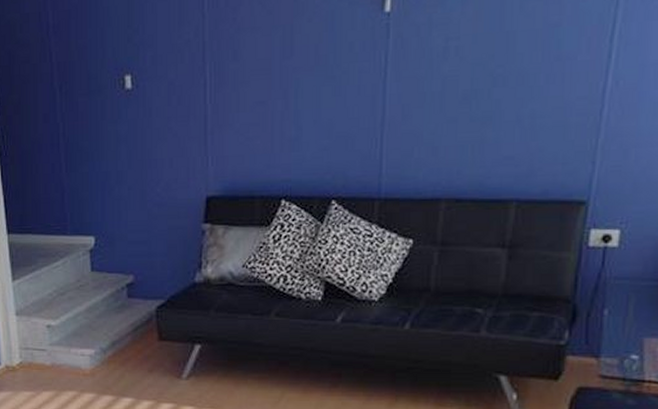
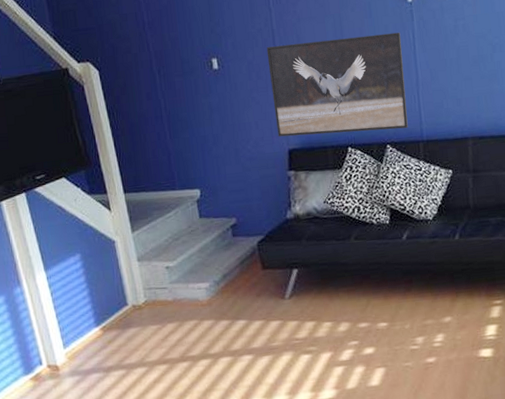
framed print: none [193,53,369,181] -> present [266,32,408,137]

